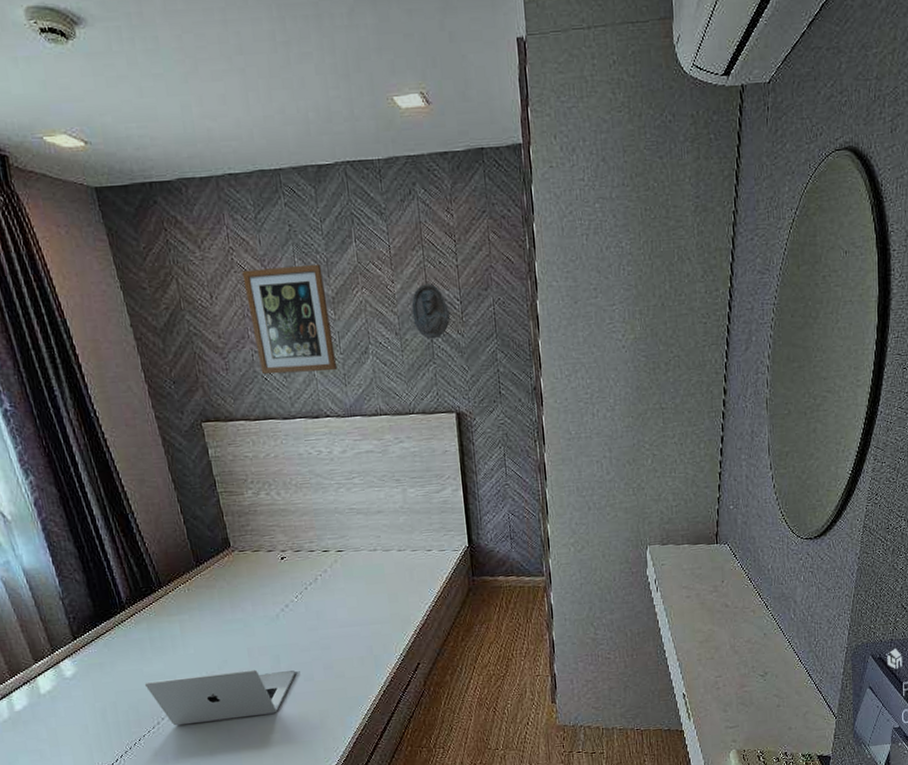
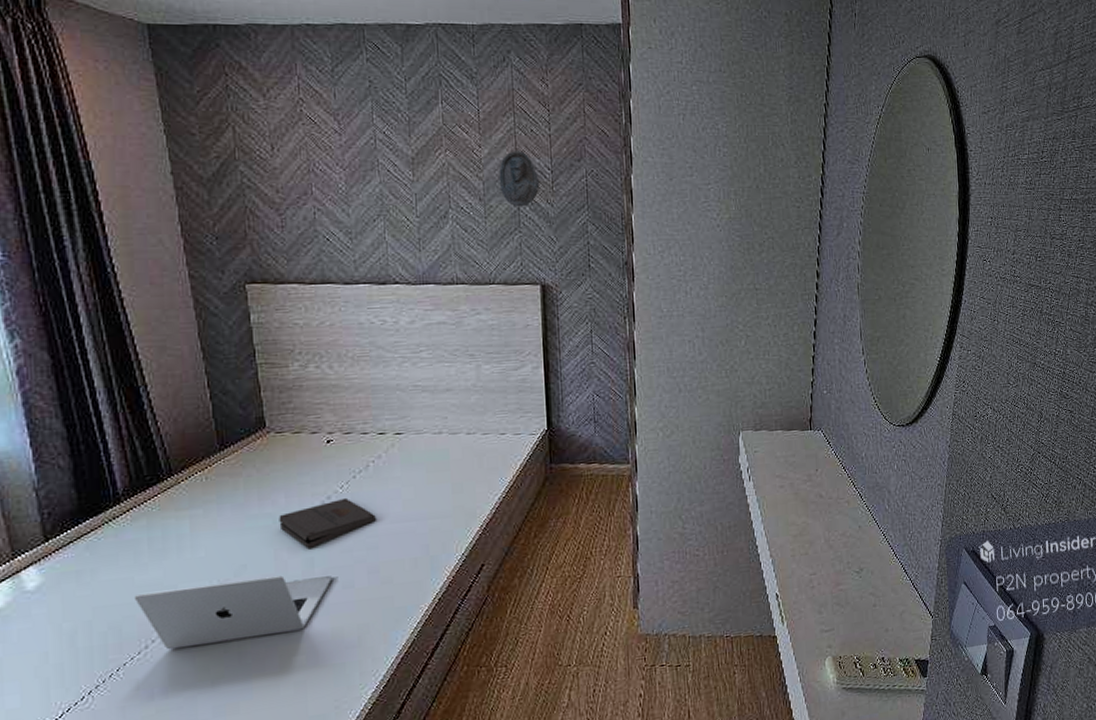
wall art: present [242,264,338,375] -> none [311,122,412,235]
pizza box: none [248,605,327,649] -> present [279,497,376,550]

